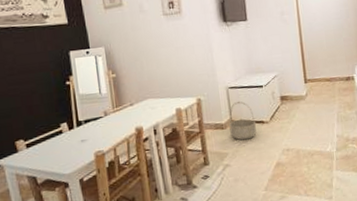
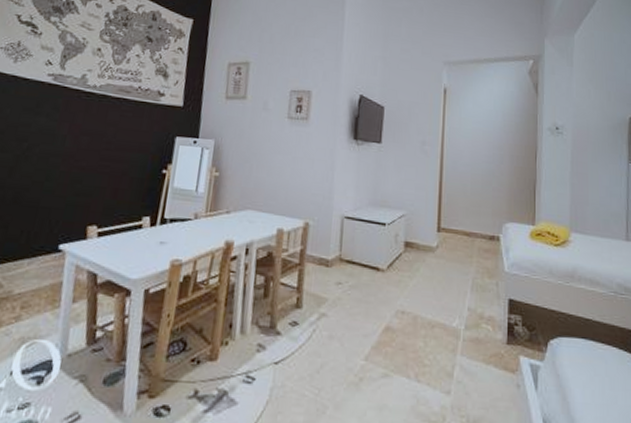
basket: present [228,101,257,141] -> none [335,235,370,287]

